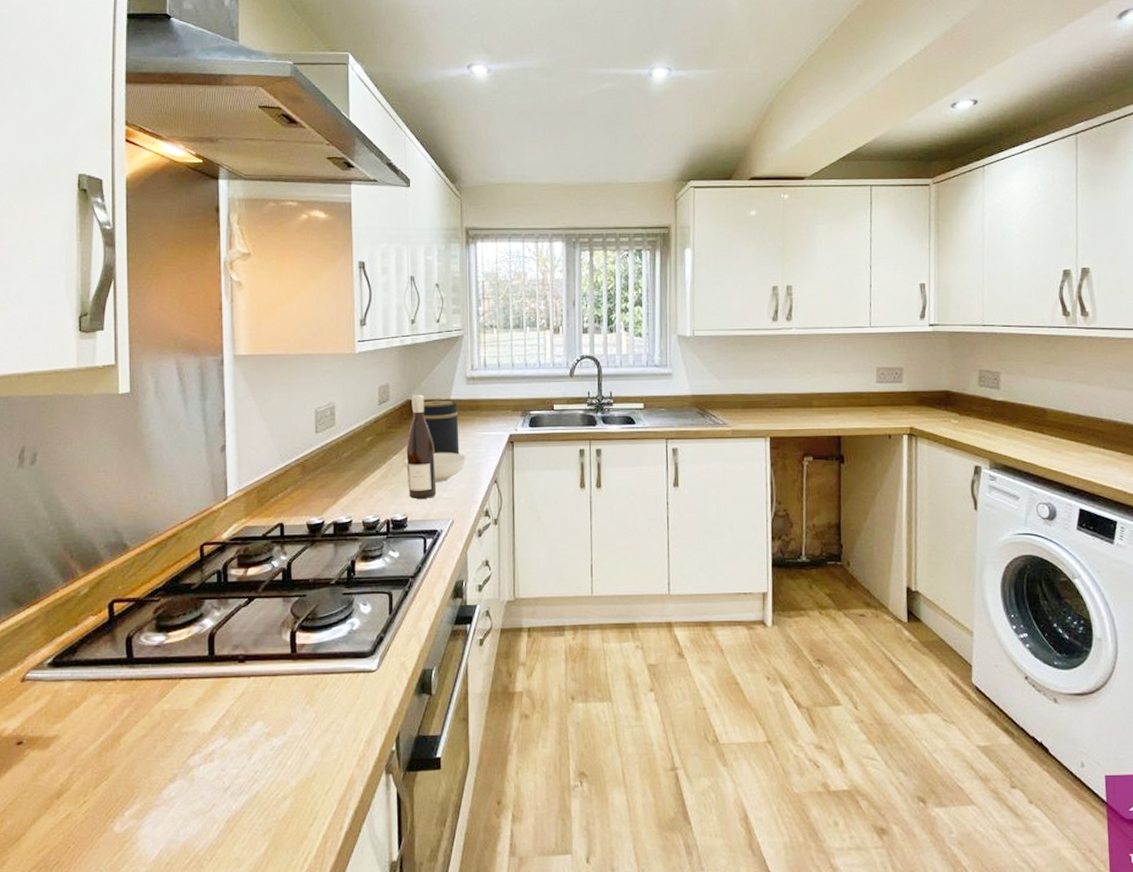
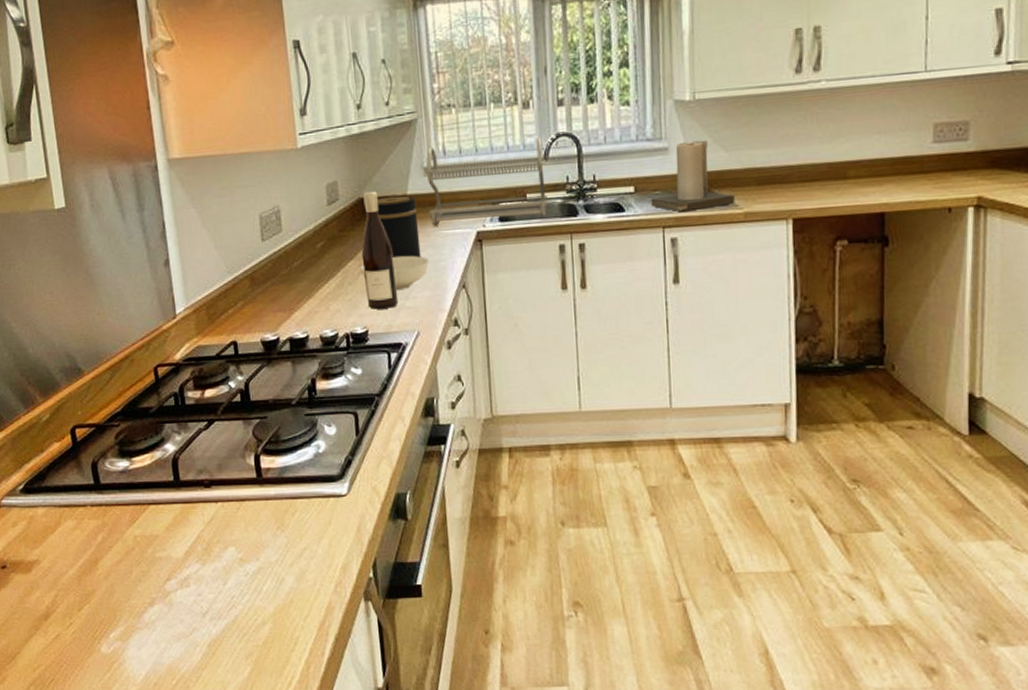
dish rack: none [468,357,571,429] -> present [426,137,548,227]
paper towel roll: none [657,369,725,427] -> present [650,139,735,213]

